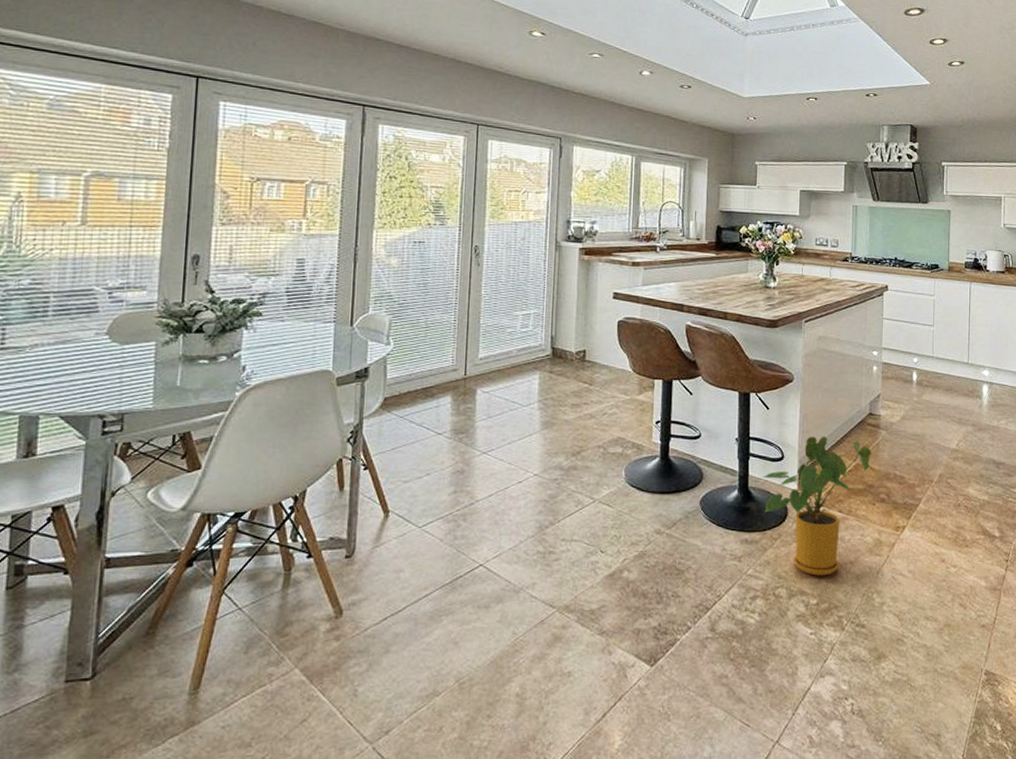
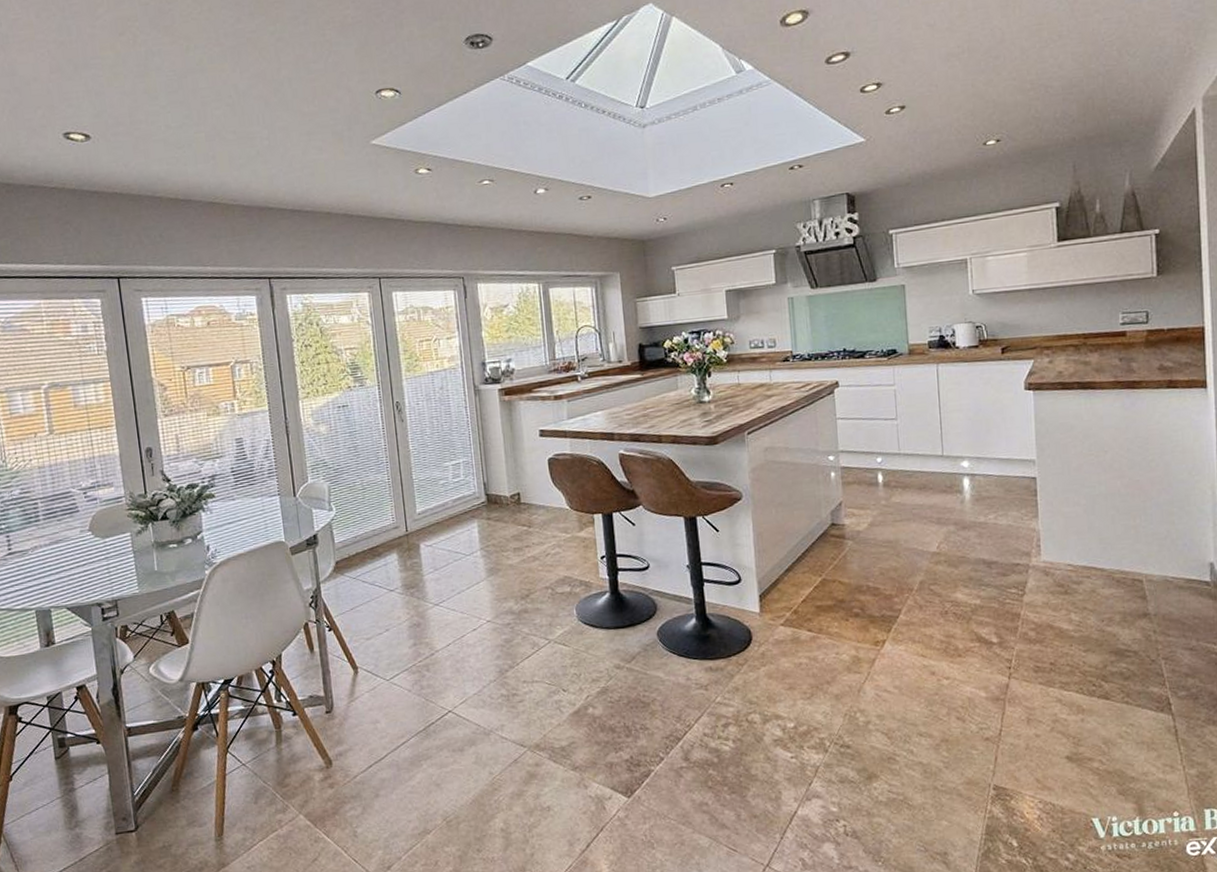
house plant: present [761,436,872,576] -> none [719,553,839,699]

